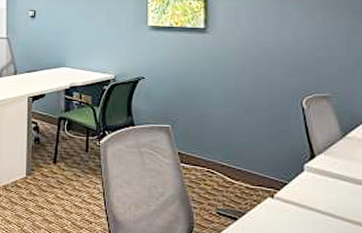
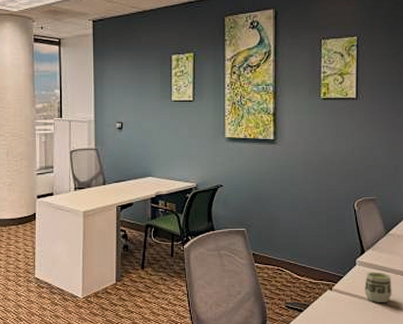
cup: none [314,179,350,216] -> present [364,272,392,302]

